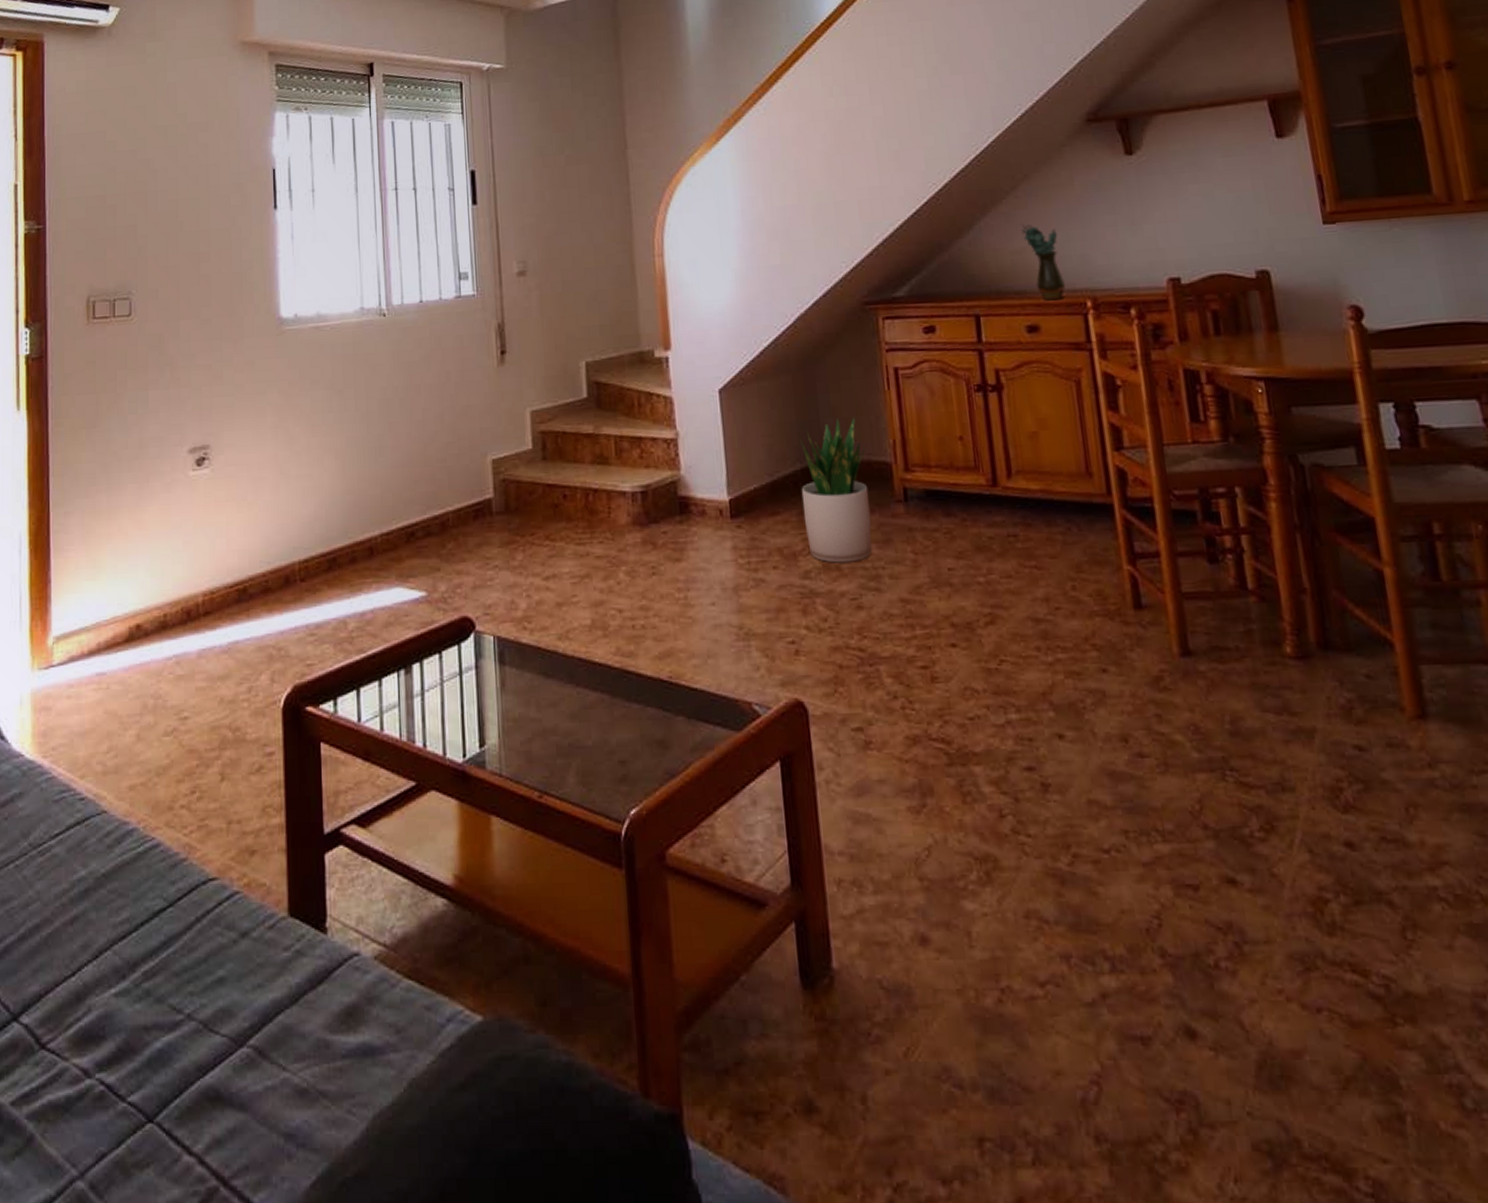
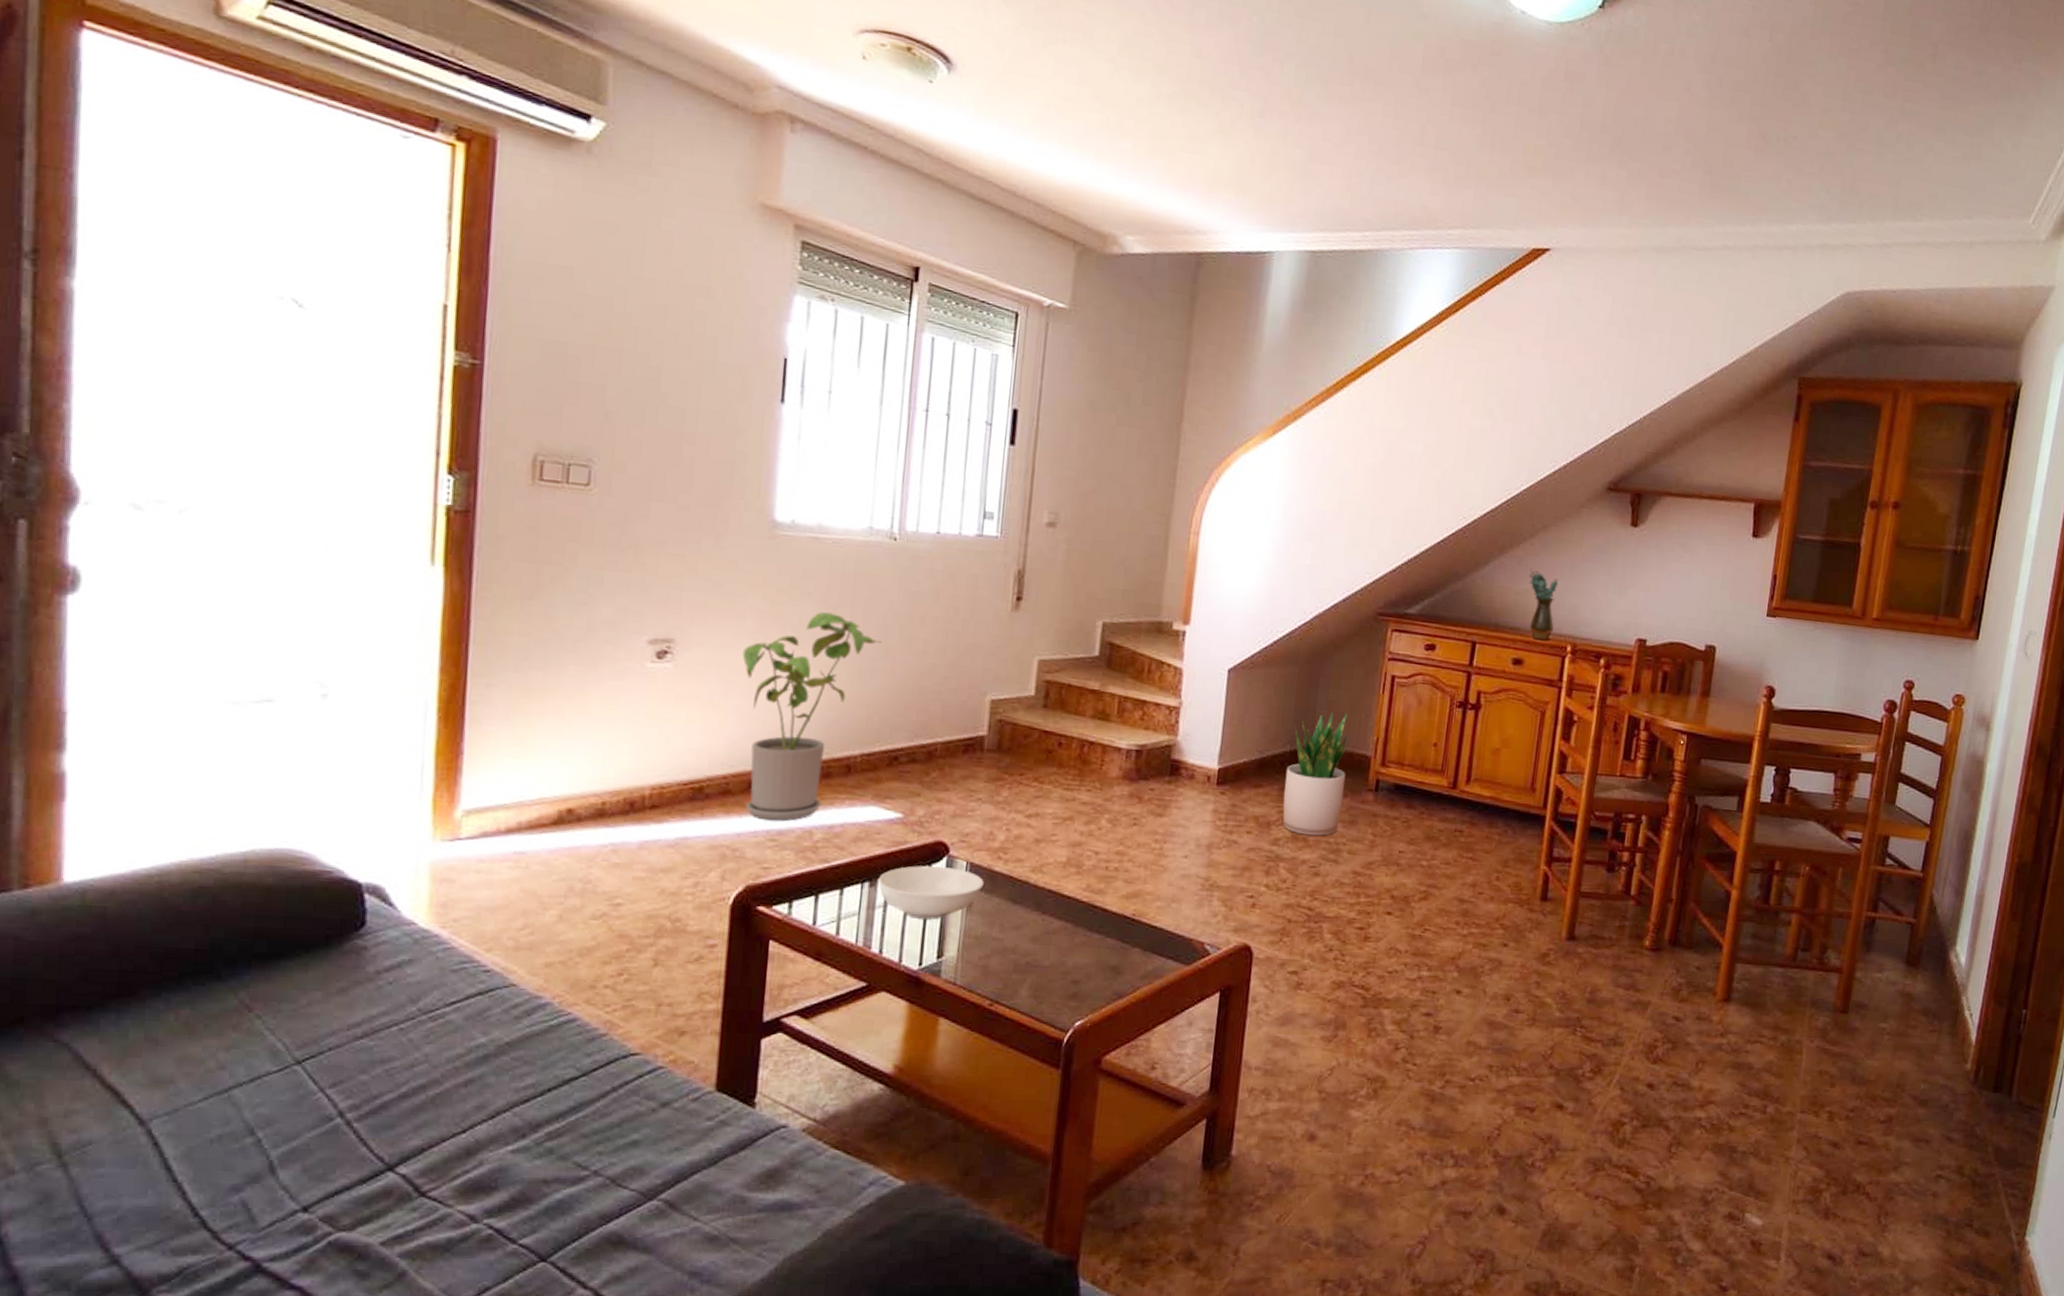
house plant: none [267,397,384,614] -> present [742,612,881,821]
bowl: none [413,644,514,705] -> present [878,865,984,920]

